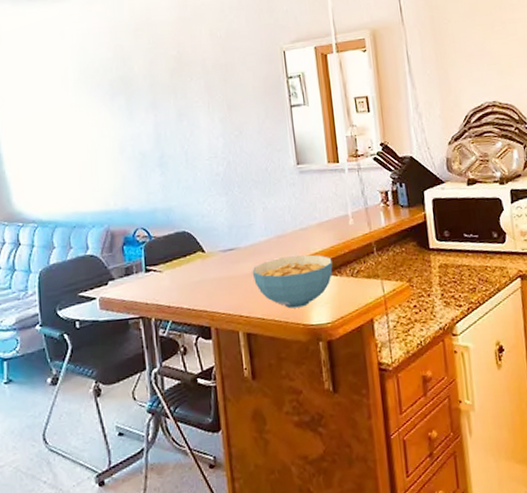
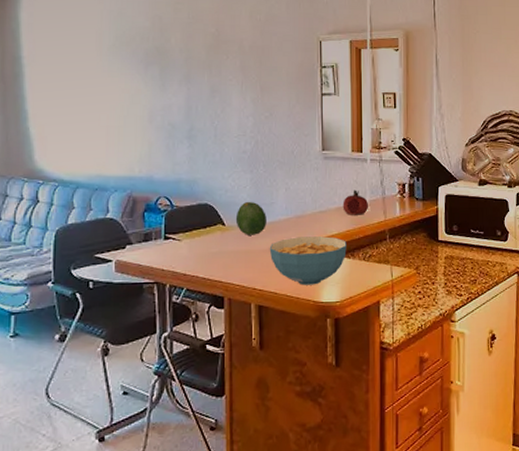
fruit: none [214,224,247,261] -> present [235,201,266,235]
fruit: none [323,202,352,230] -> present [342,190,369,215]

